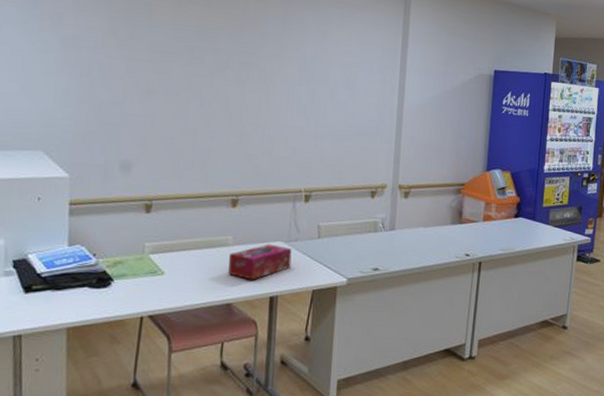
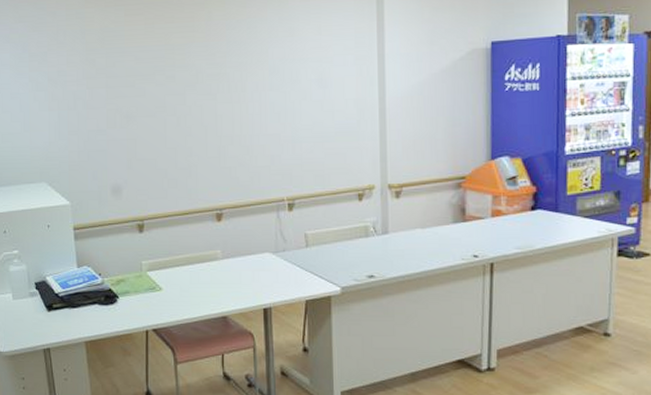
tissue box: present [228,244,292,280] -> none [219,256,281,293]

